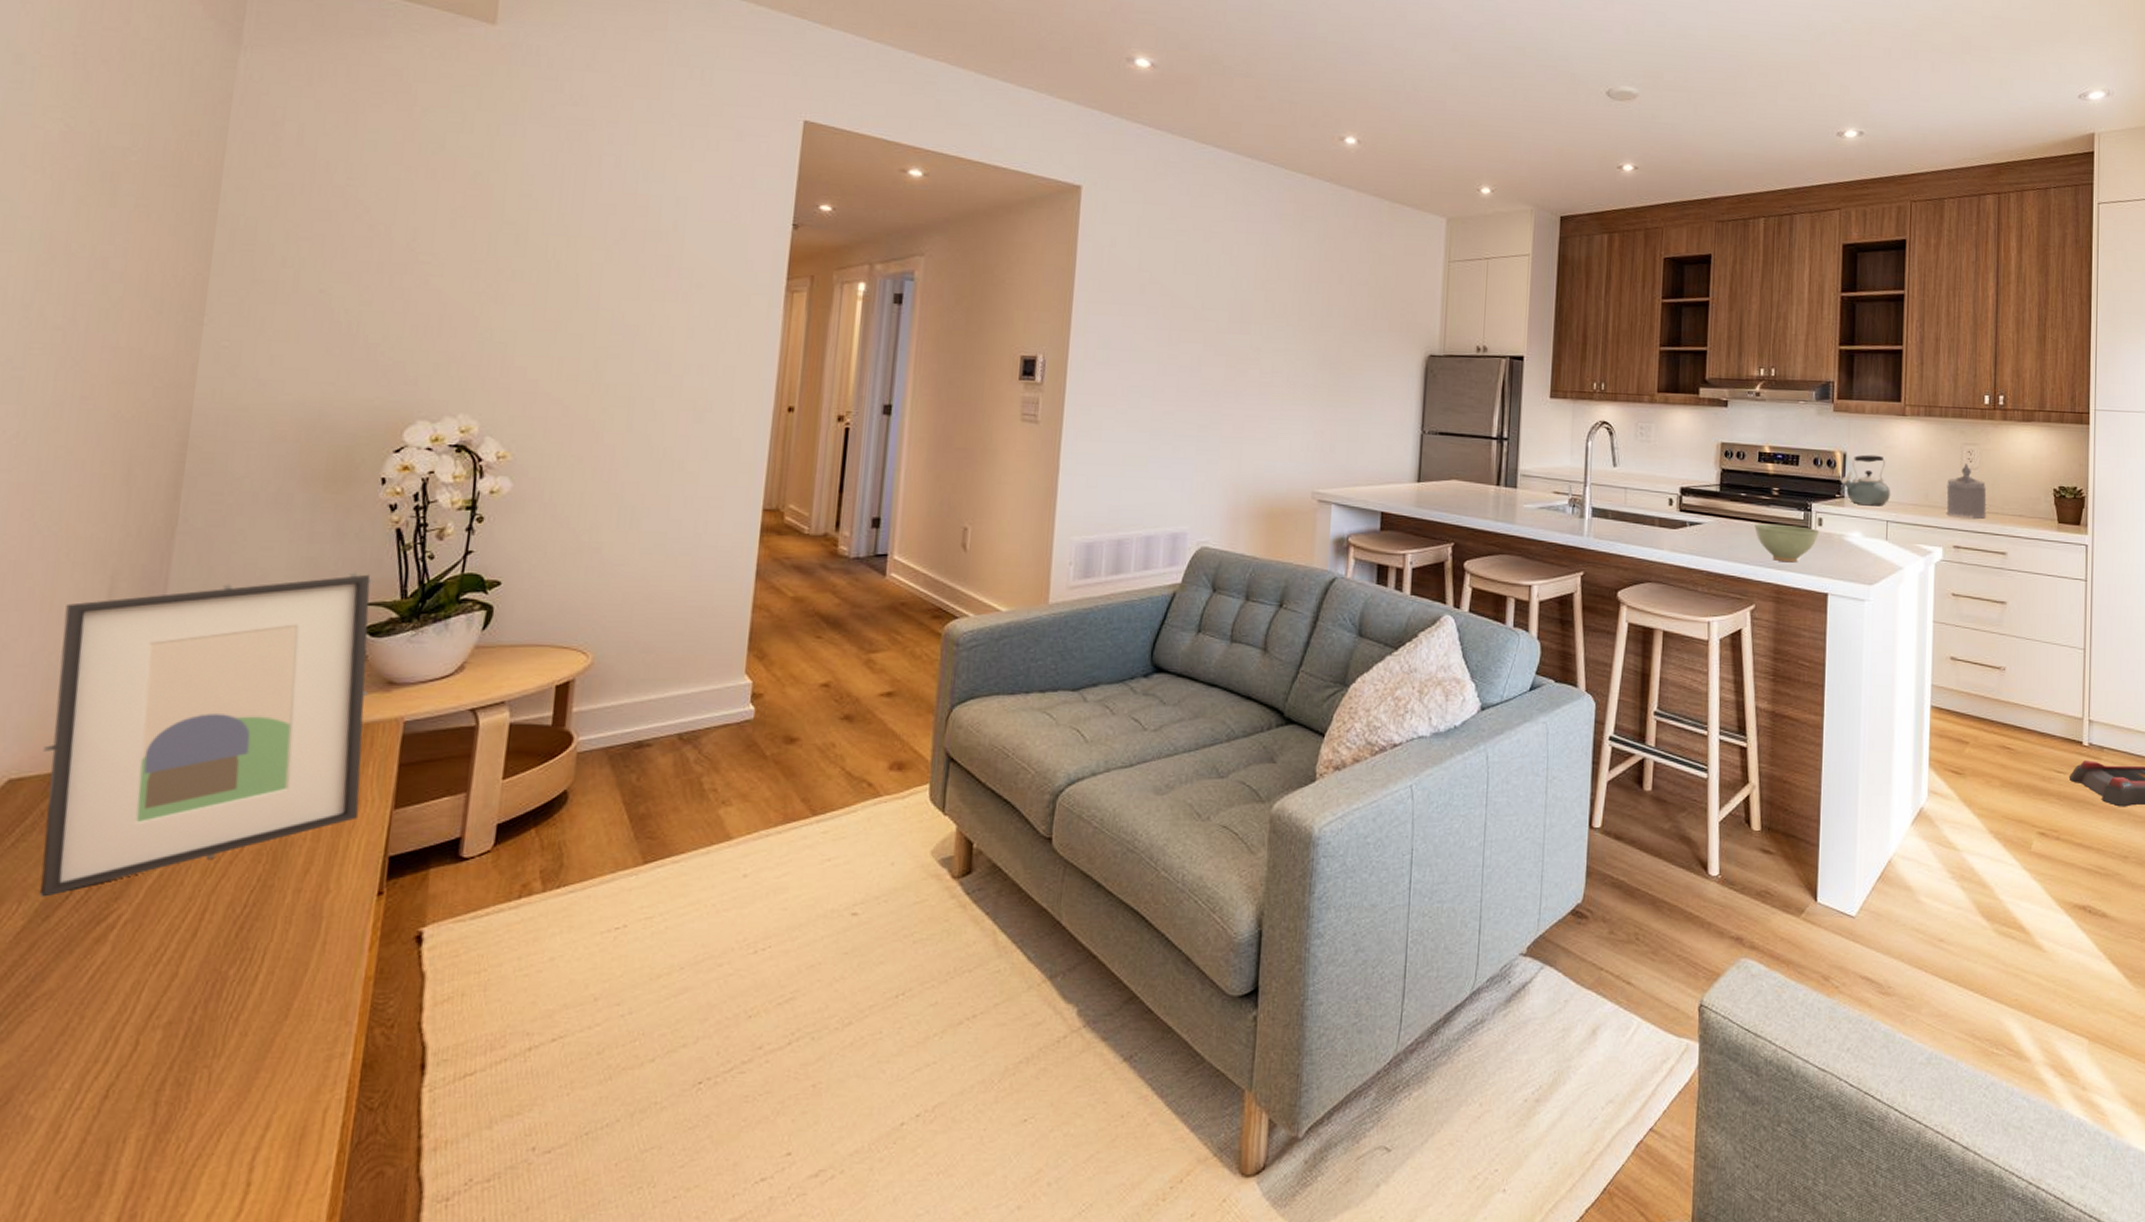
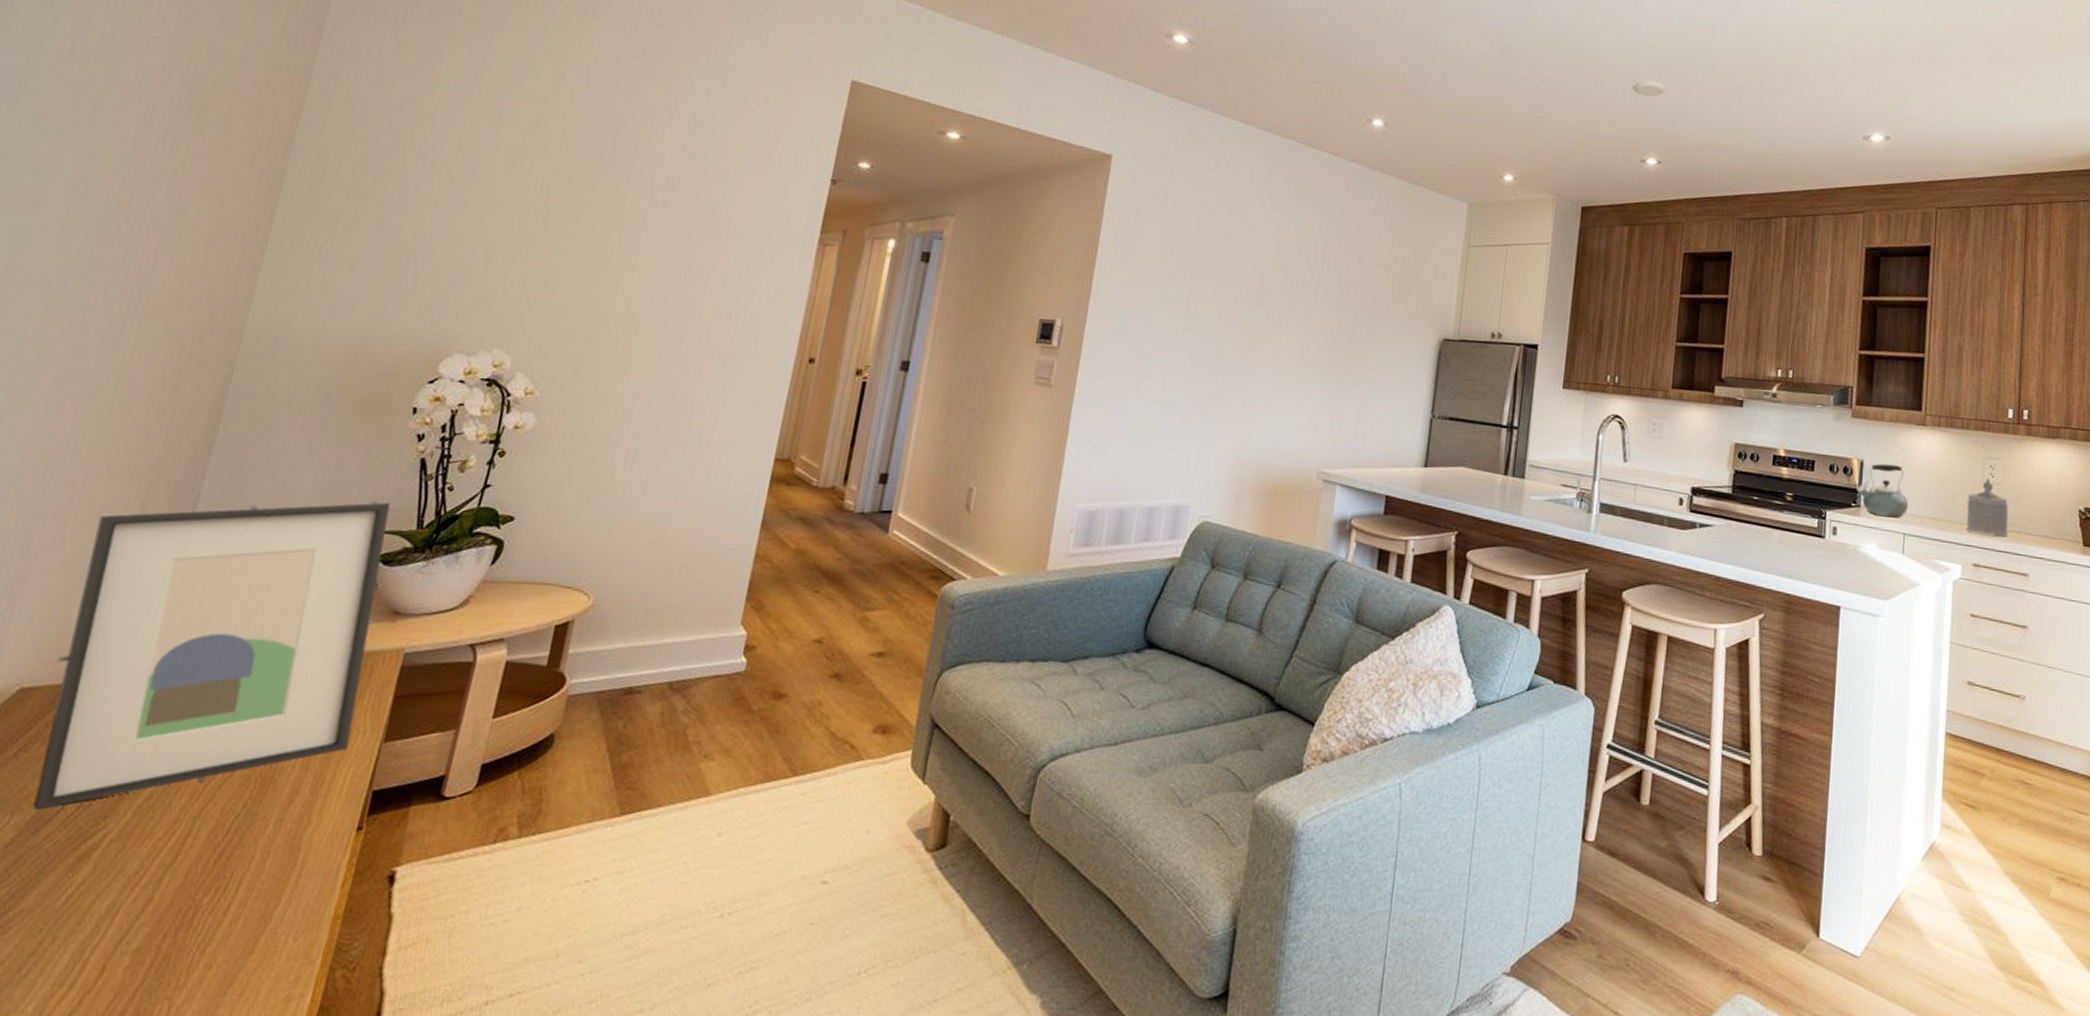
bowl: present [1754,523,1820,563] -> none [1766,529,1834,572]

